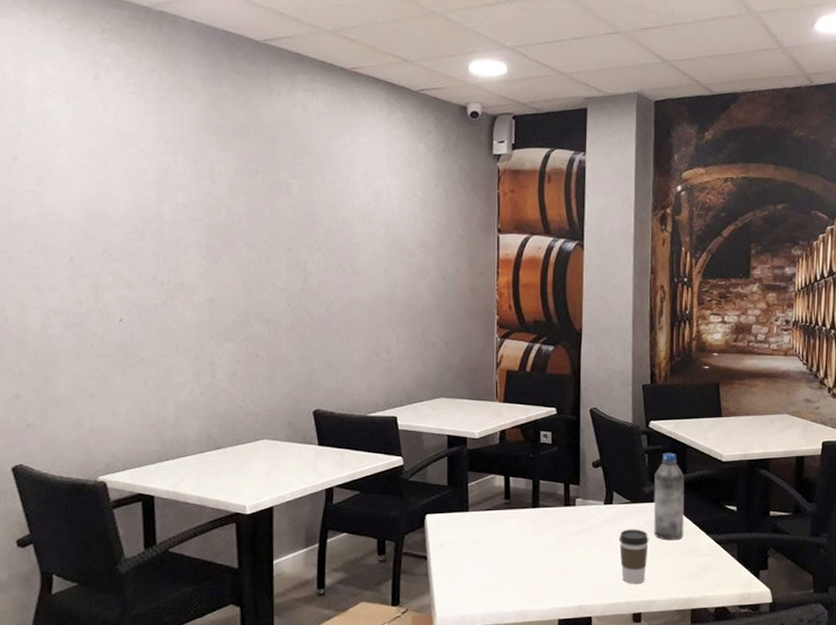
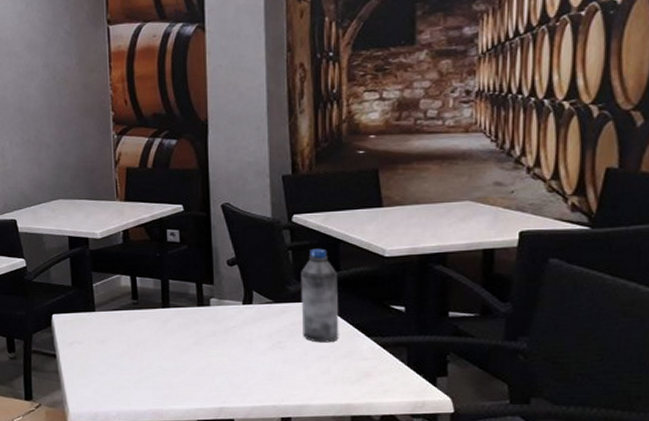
coffee cup: present [619,529,649,585] -> none [261,330,297,389]

